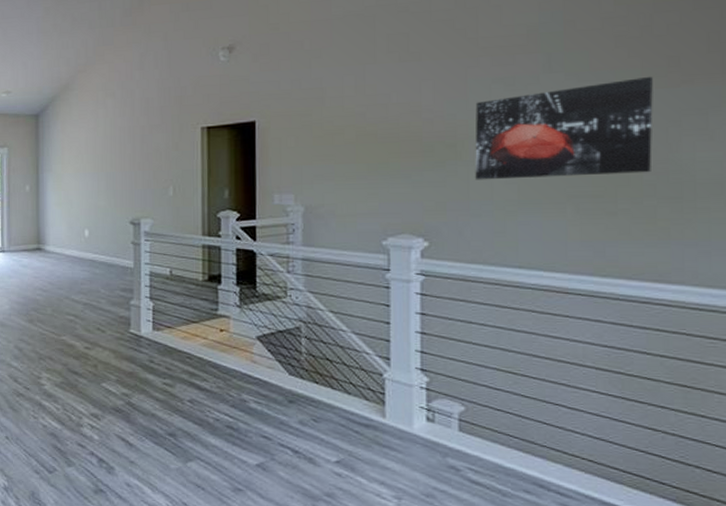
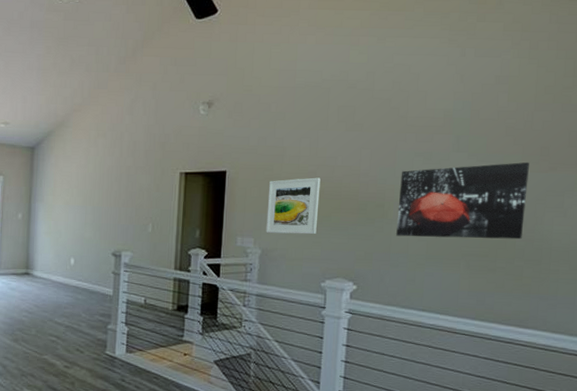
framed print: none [307,119,372,187] -> present [266,177,321,235]

